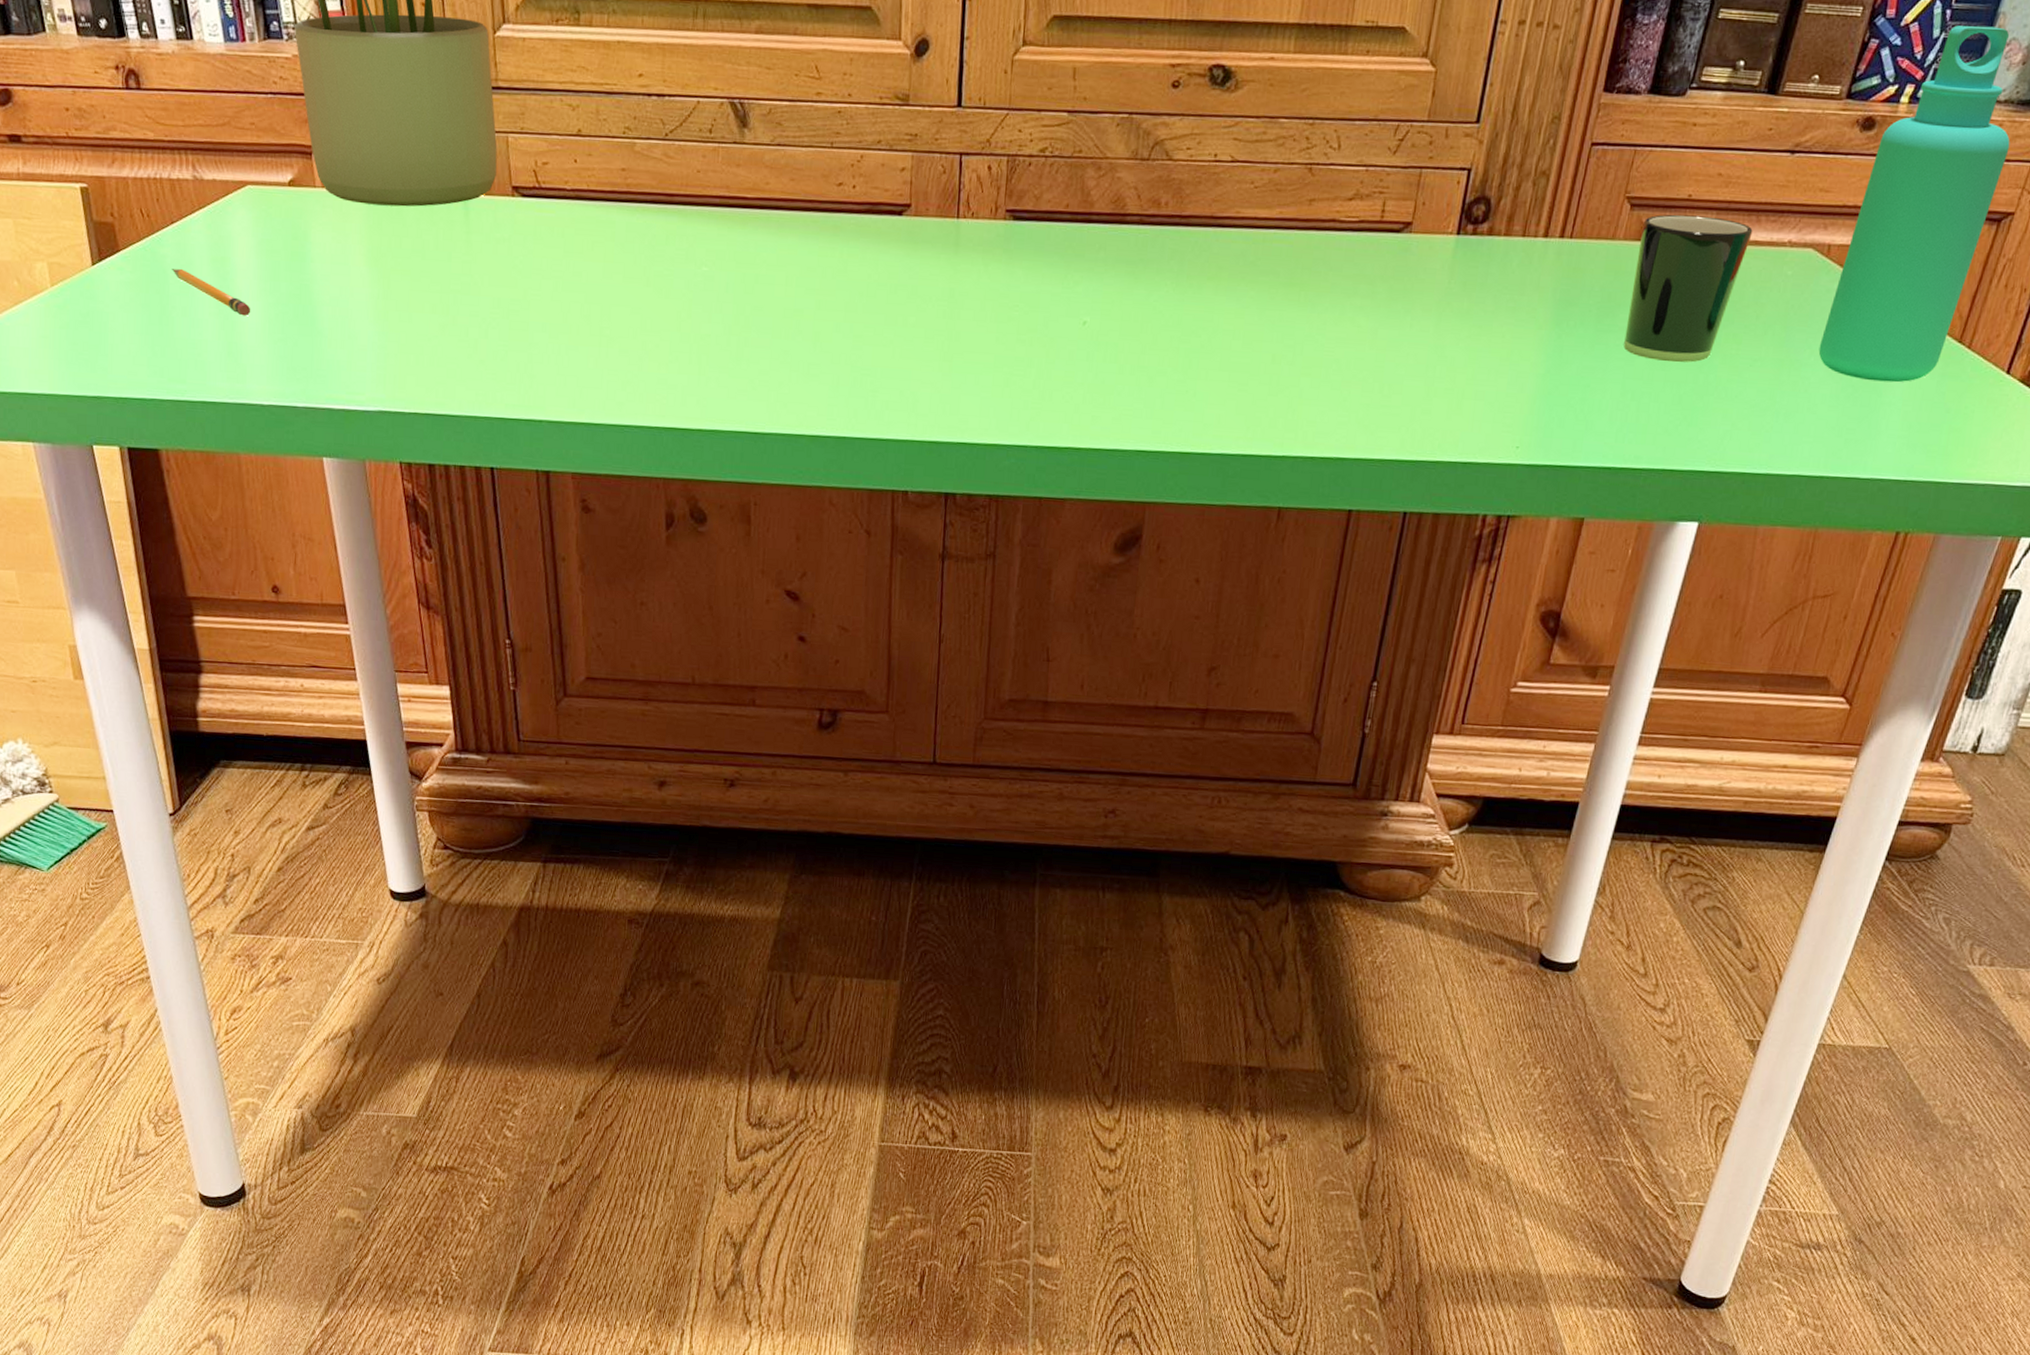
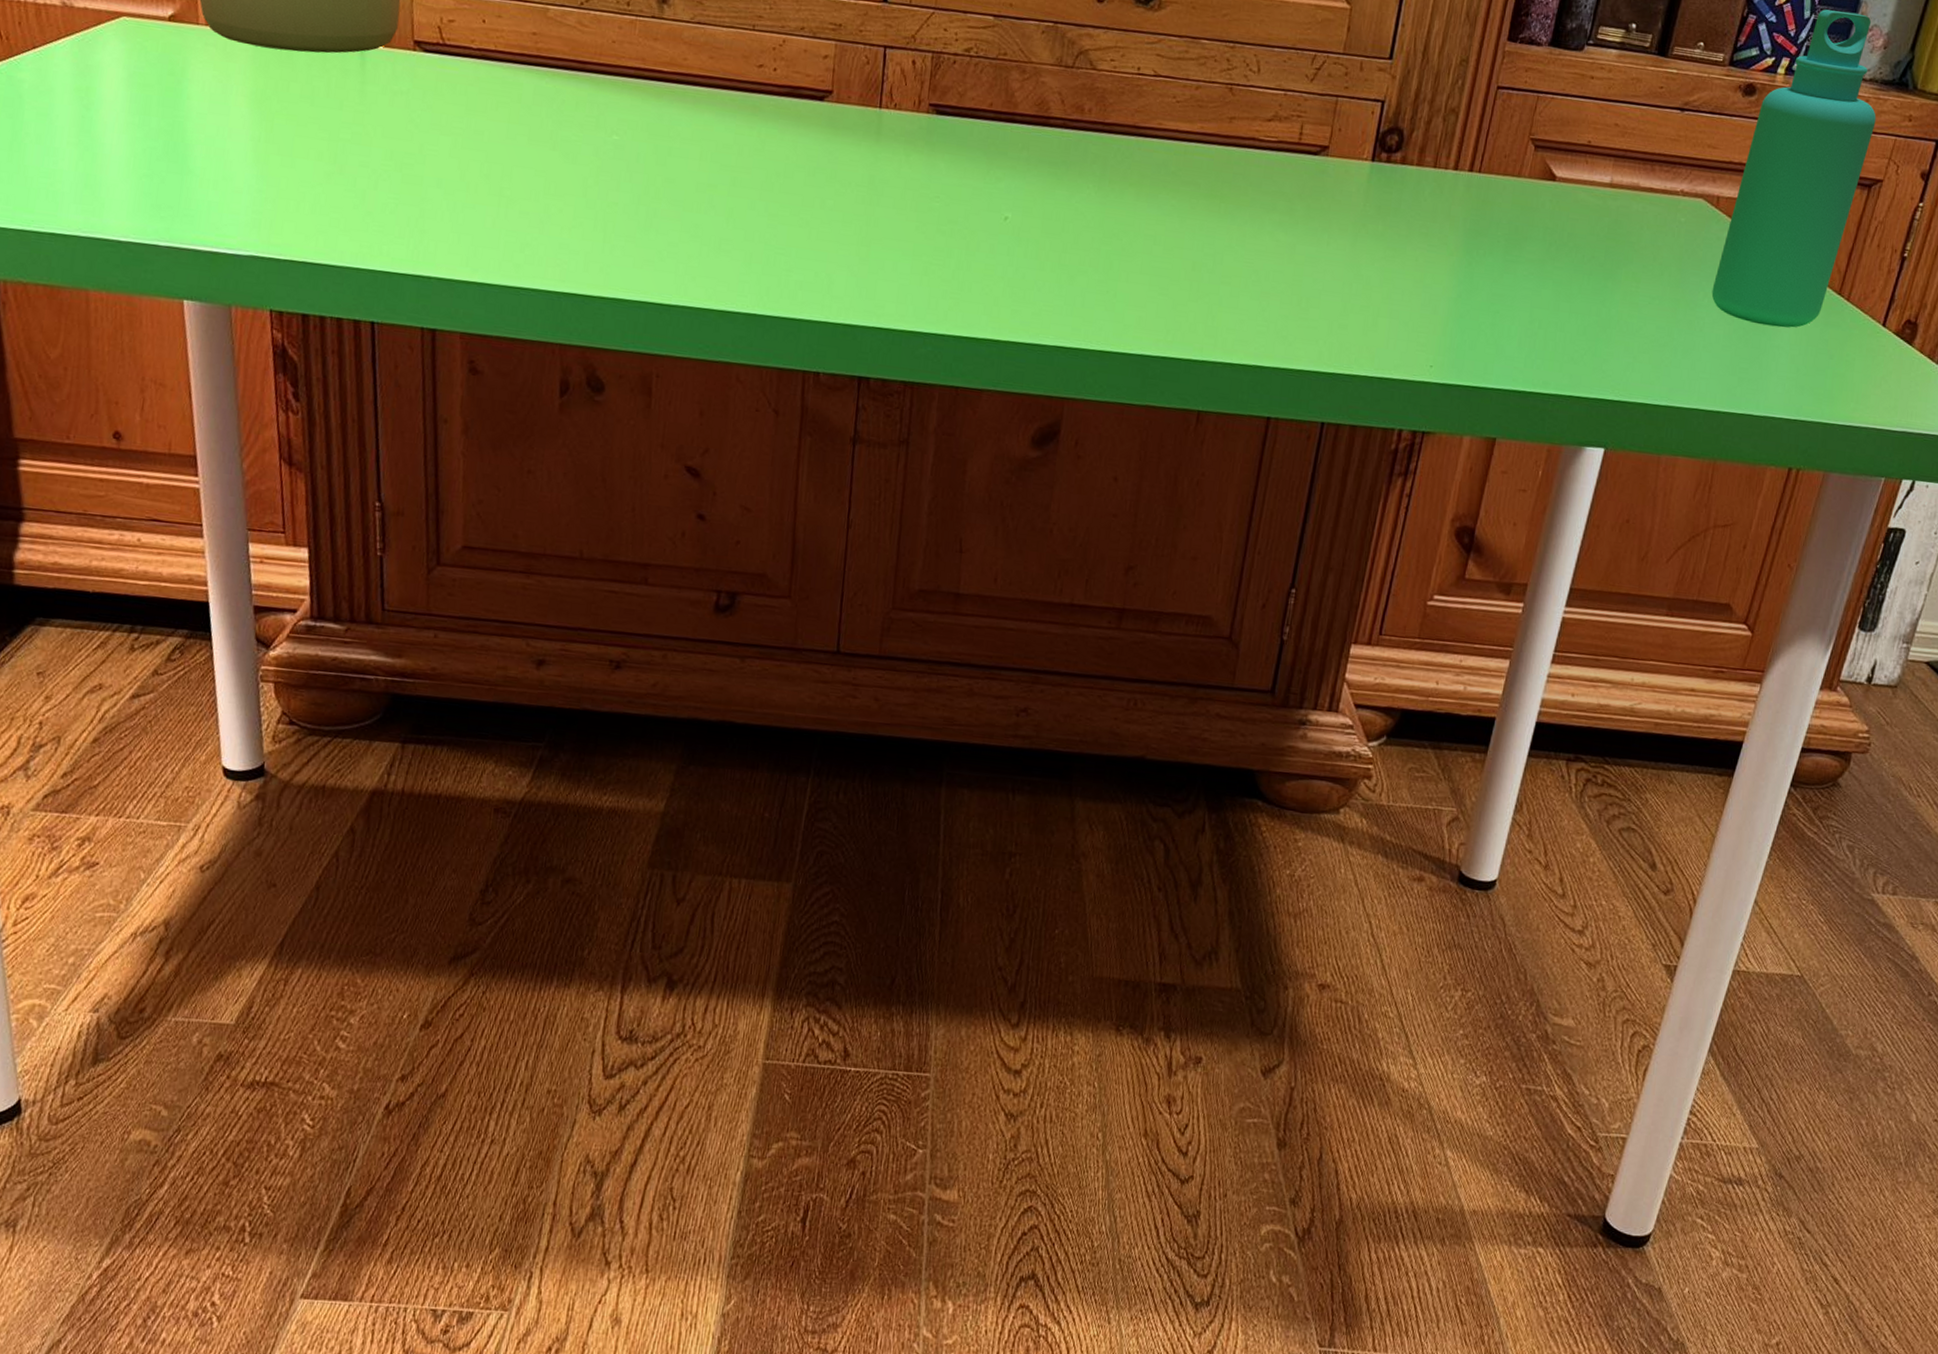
pencil: present [171,268,251,316] -> none [28,94,116,149]
mug: present [1623,214,1753,363] -> none [1531,157,1648,297]

